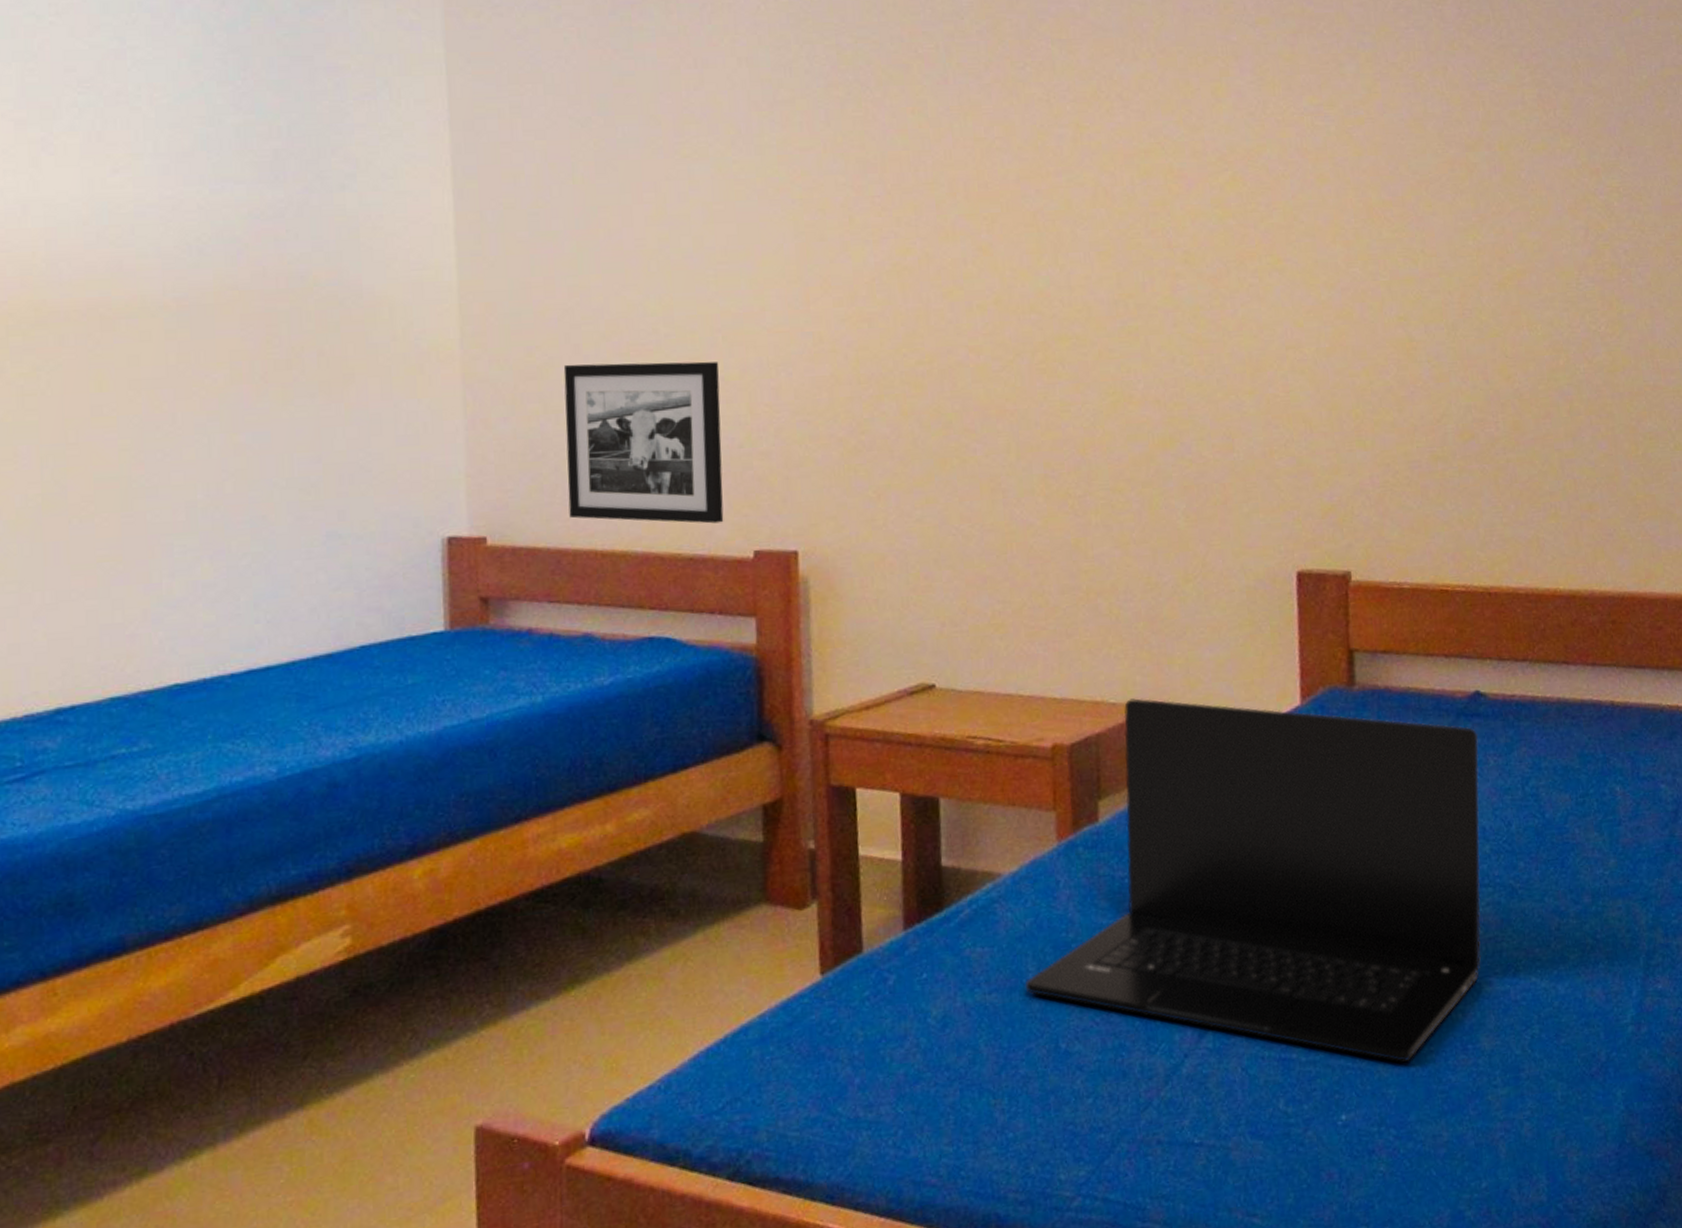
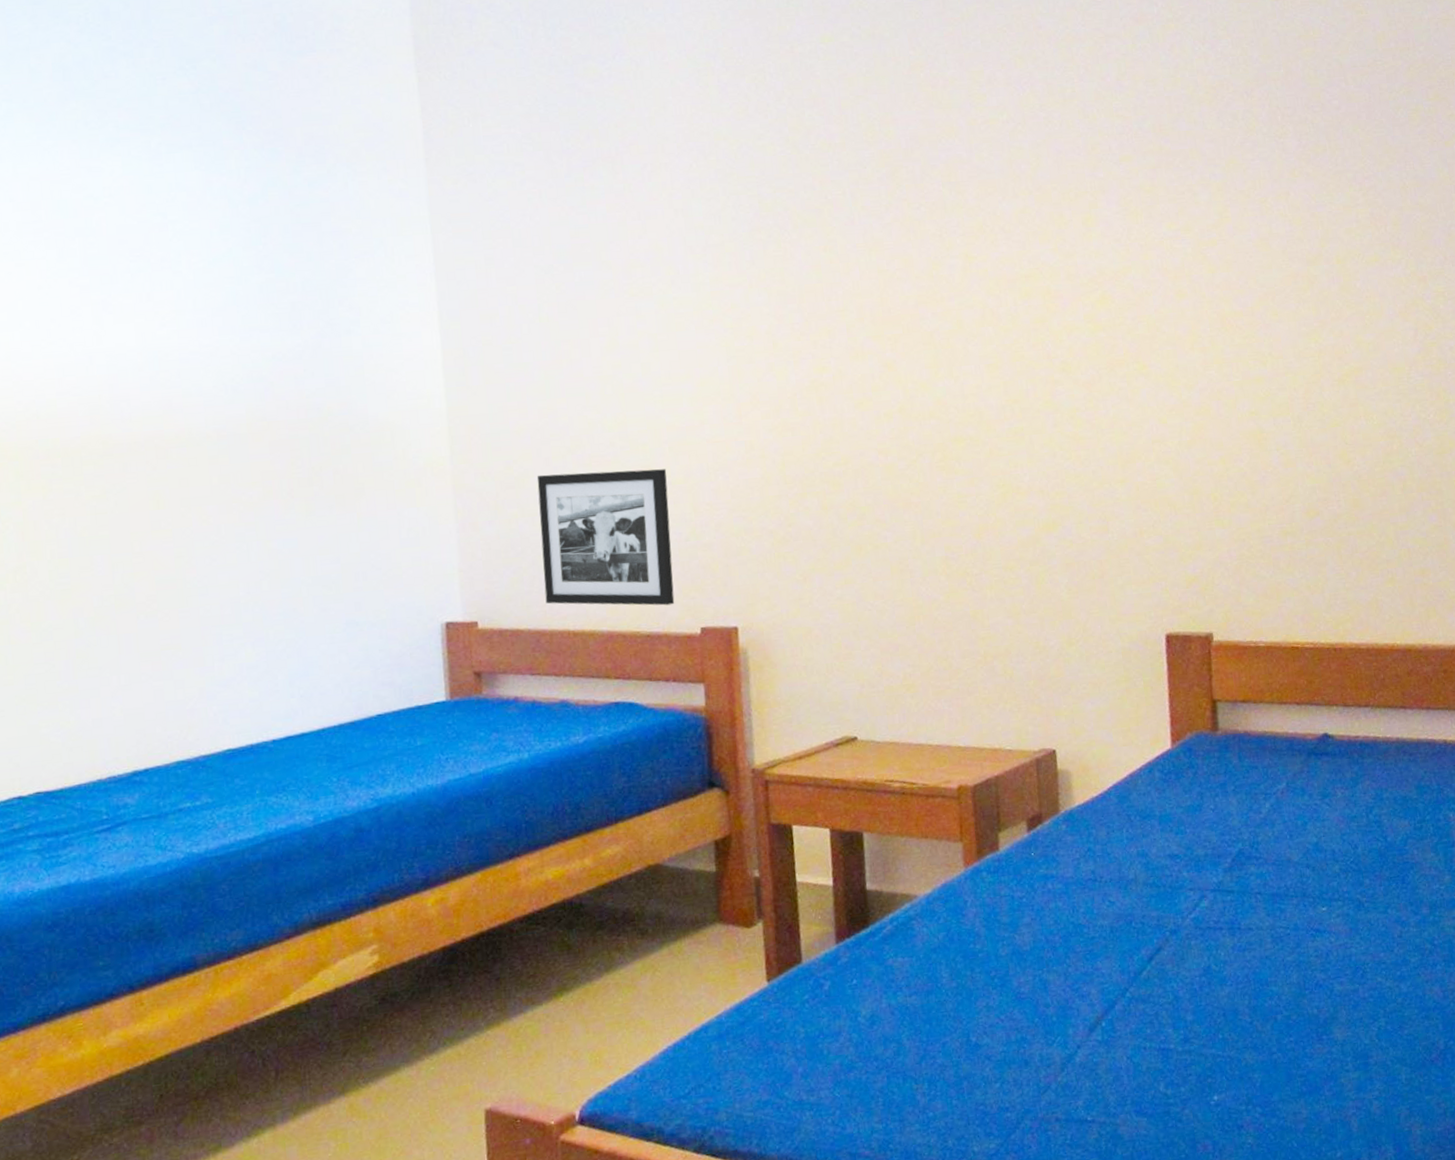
laptop: present [1026,698,1482,1062] -> none [940,745,1333,1051]

